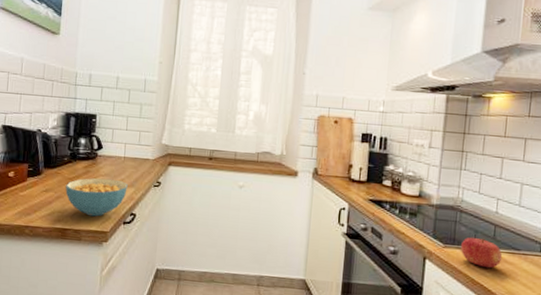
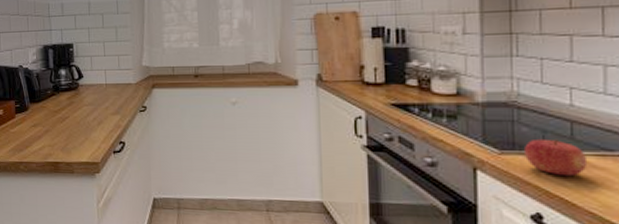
cereal bowl: present [65,178,128,217] -> none [52,108,113,148]

